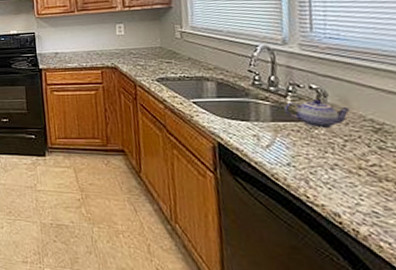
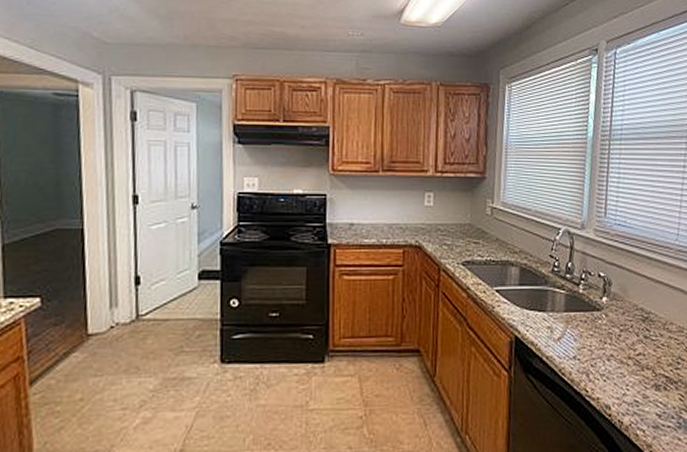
teapot: present [284,99,352,128] -> none [577,288,629,318]

